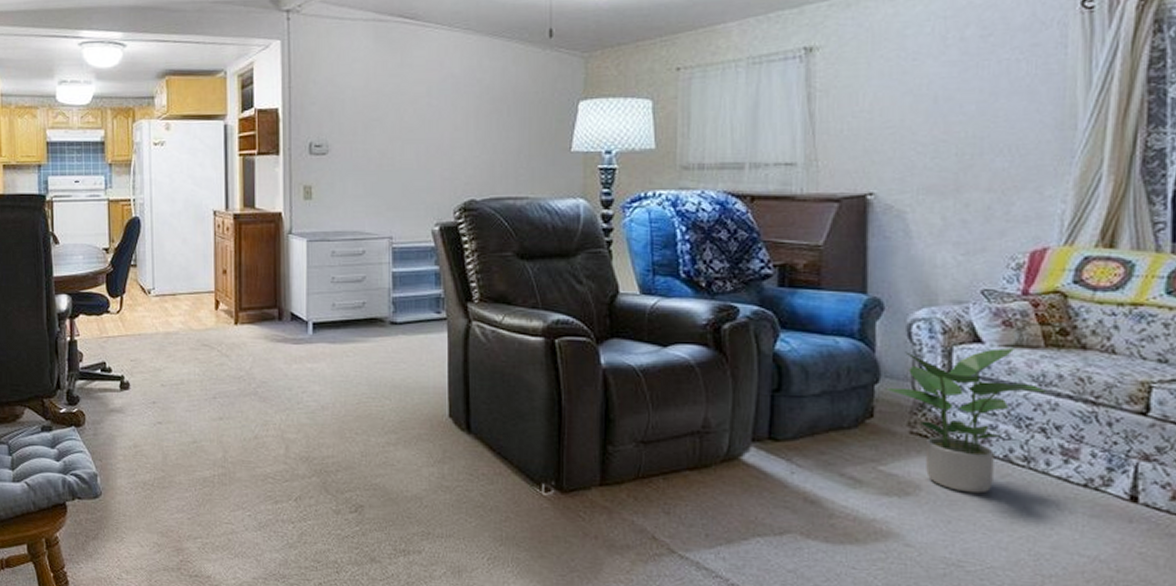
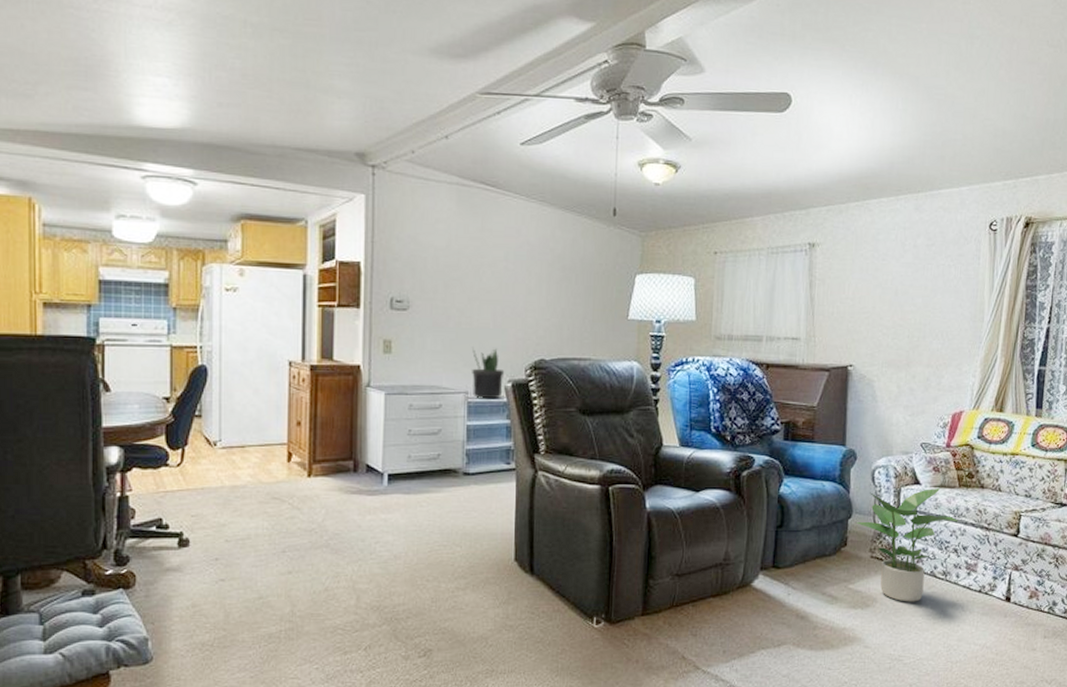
planter: none [396,190,431,243] -> present [472,348,505,398]

